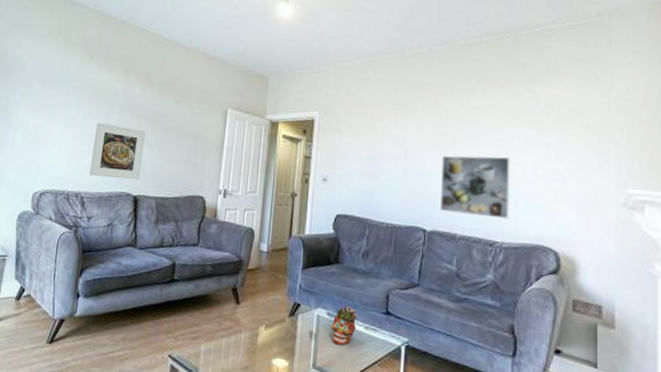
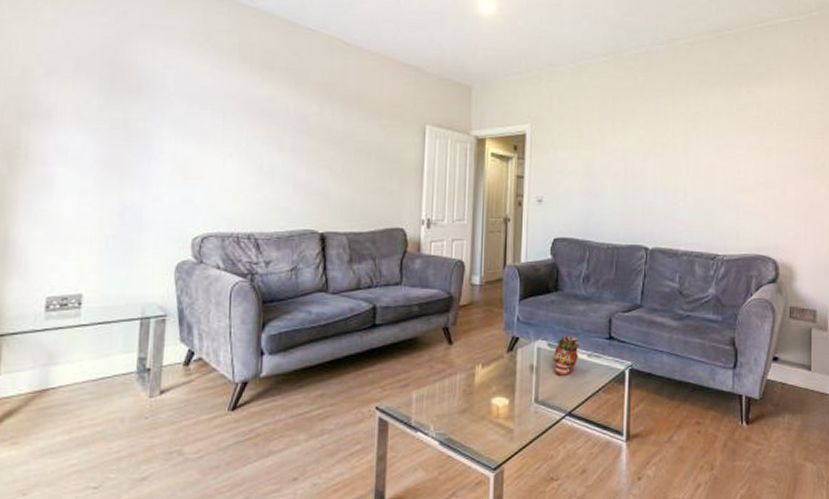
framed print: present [89,122,146,179] -> none [263,148,329,214]
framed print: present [440,155,510,219] -> none [661,165,732,231]

